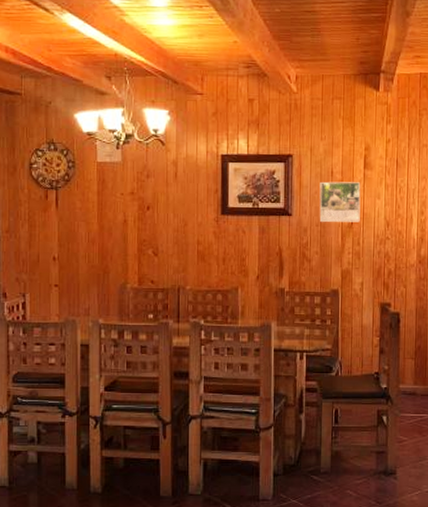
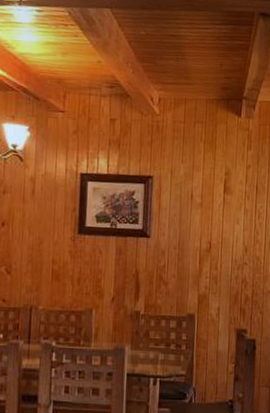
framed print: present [319,181,361,222] -> none [178,204,220,247]

